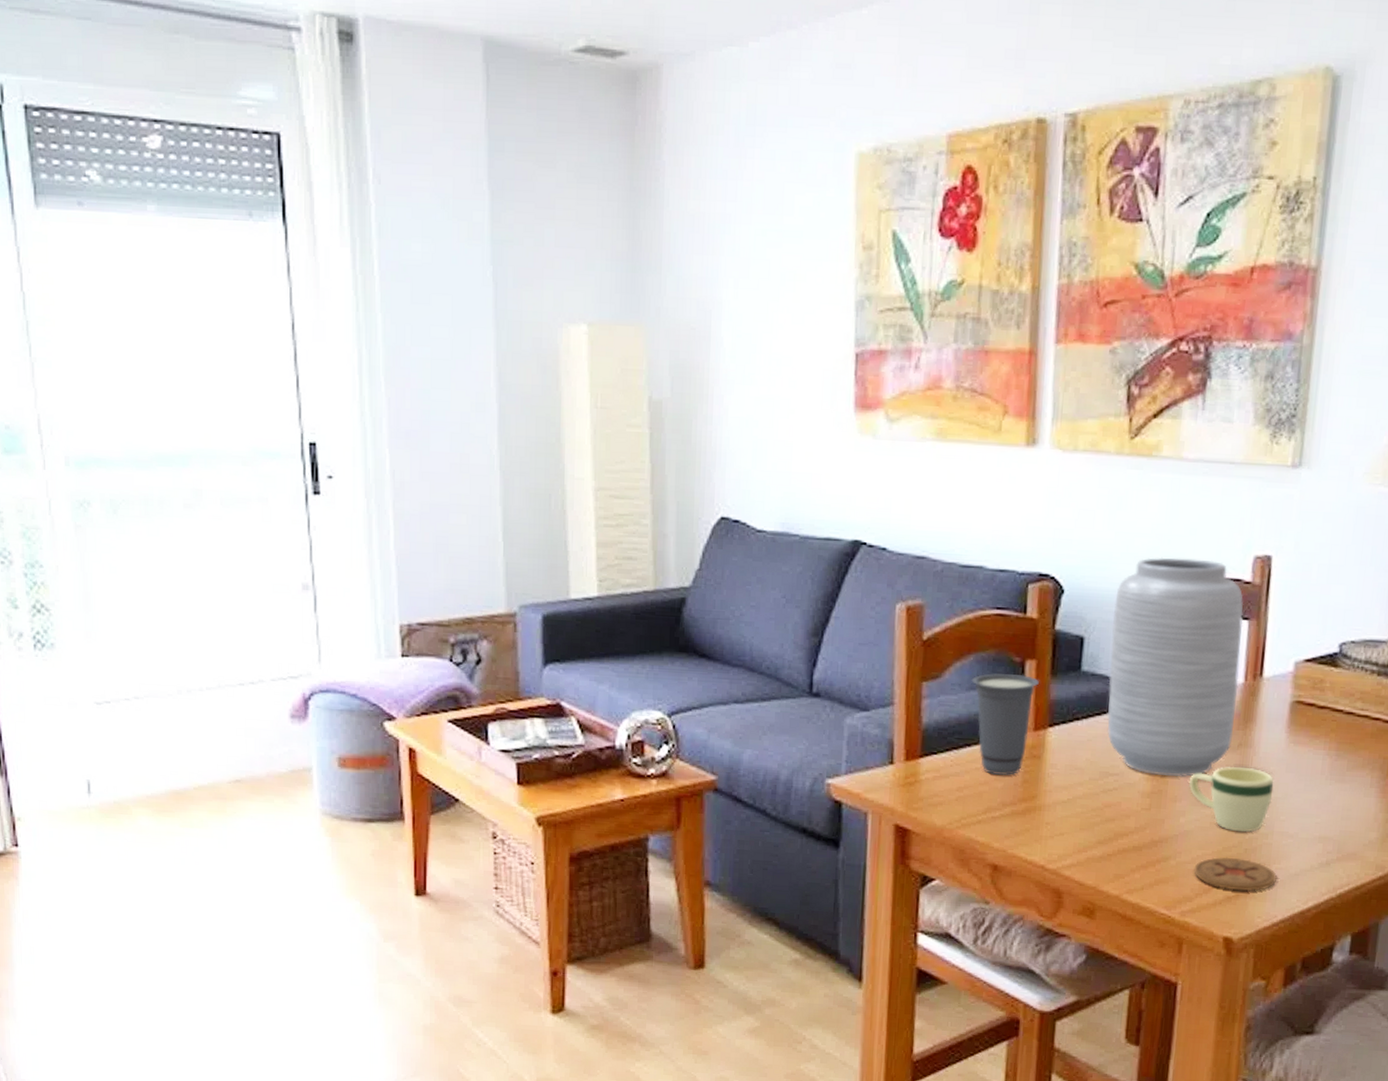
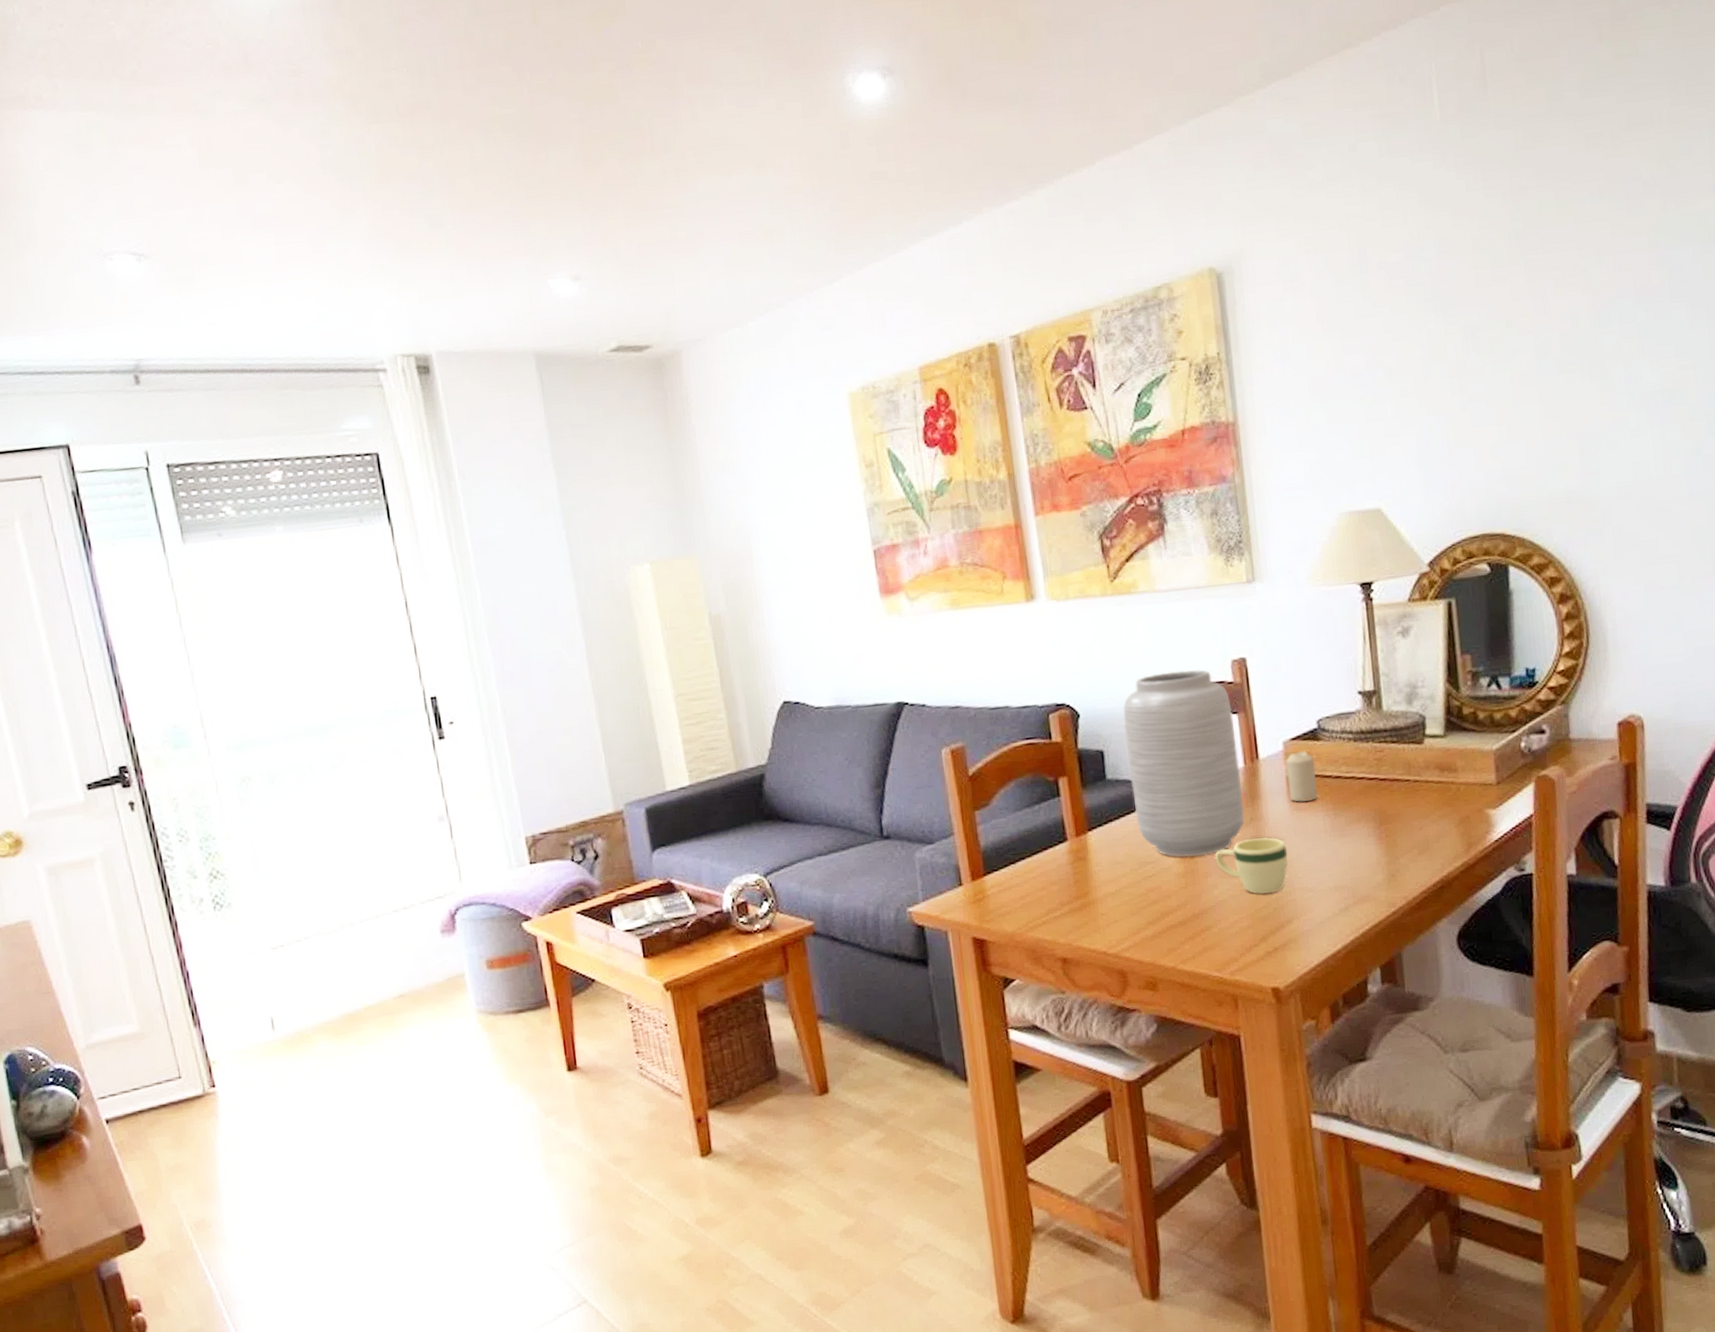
cup: present [971,673,1039,776] -> none [1015,790,1073,881]
coaster: present [1194,857,1278,892] -> none [1234,916,1307,946]
candle: none [1289,676,1328,736] -> present [1285,751,1318,803]

